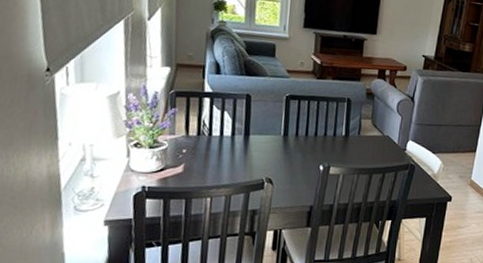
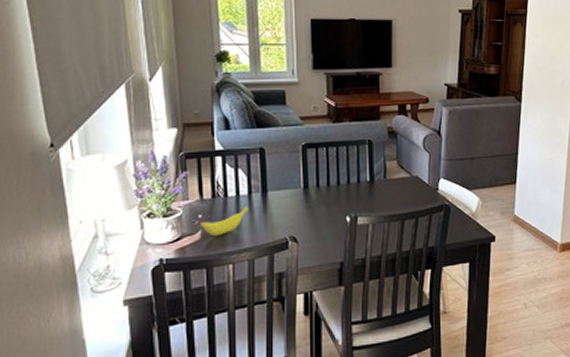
banana: none [184,146,231,170] -> present [201,206,249,236]

